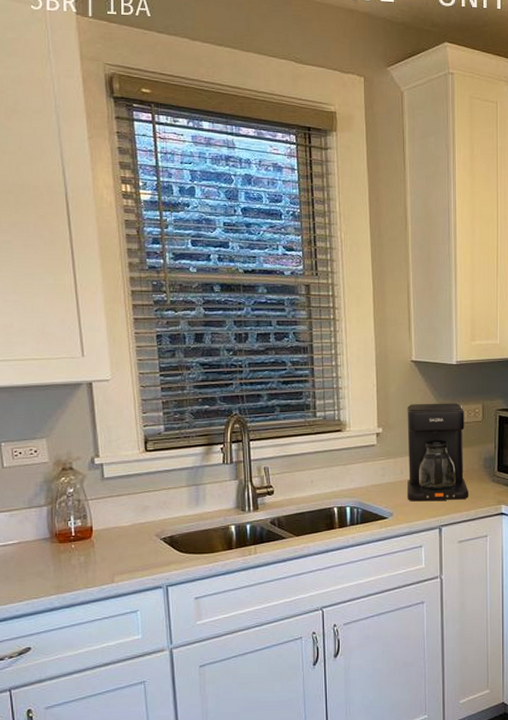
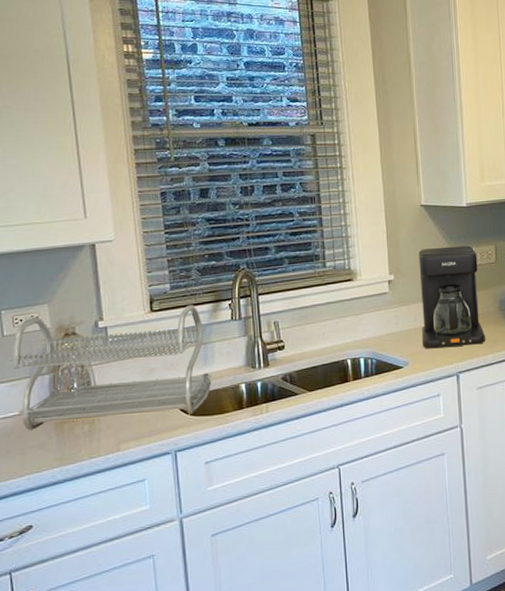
dish rack: none [8,447,203,559] -> present [9,305,212,430]

